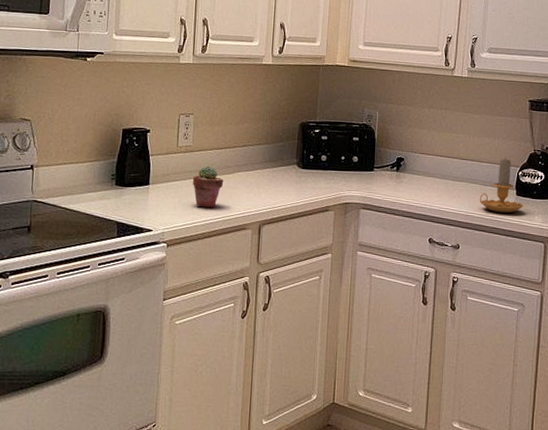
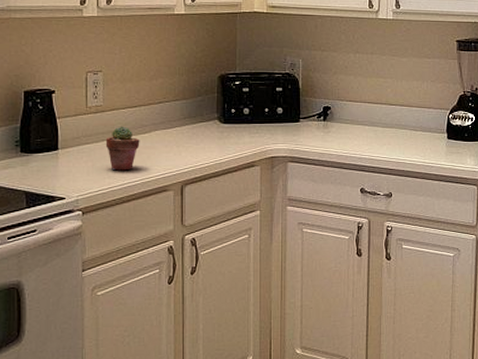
candle: present [479,157,524,213] -> none [410,100,455,158]

